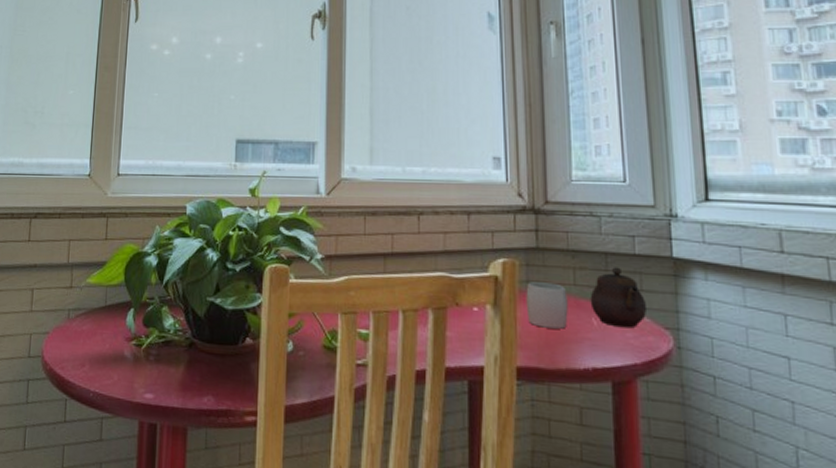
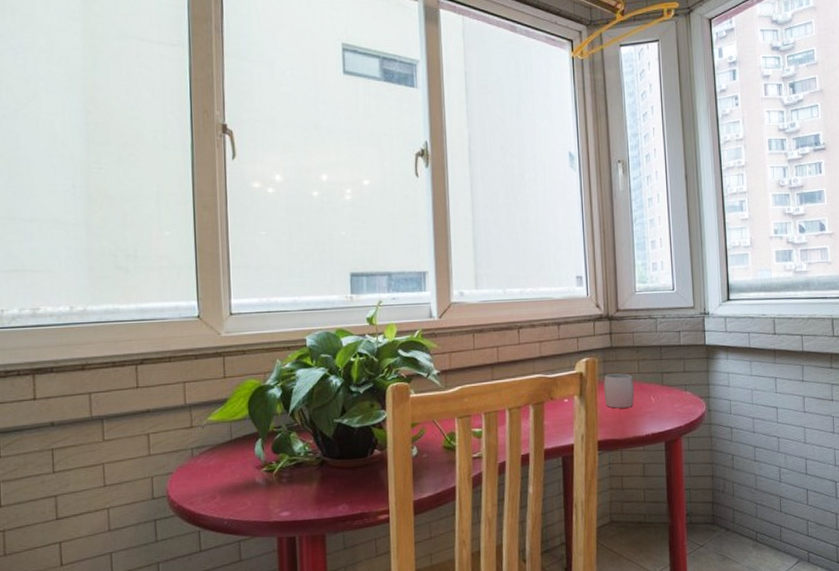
teapot: present [590,267,648,329] -> none [649,356,689,401]

